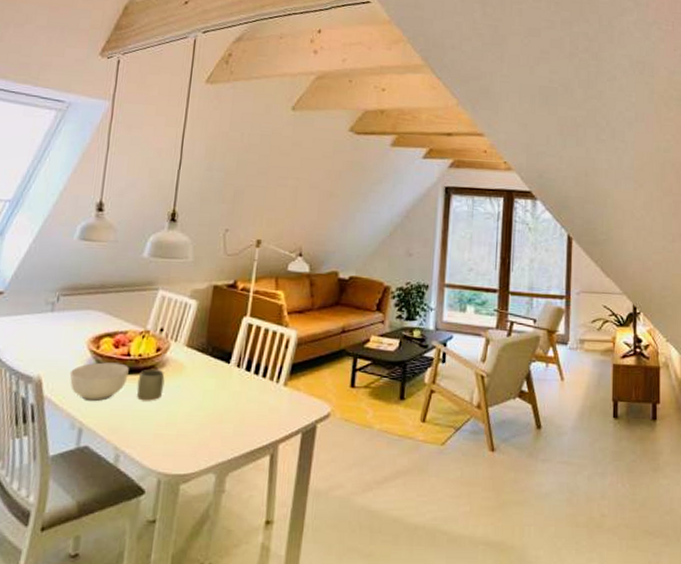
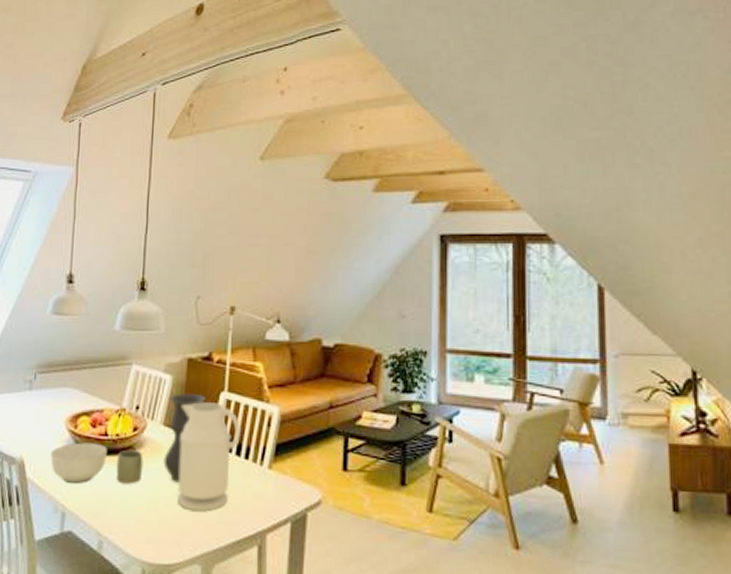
vase: none [184,318,229,399] -> present [163,394,206,483]
water jug: none [196,326,261,426] -> present [177,402,242,512]

